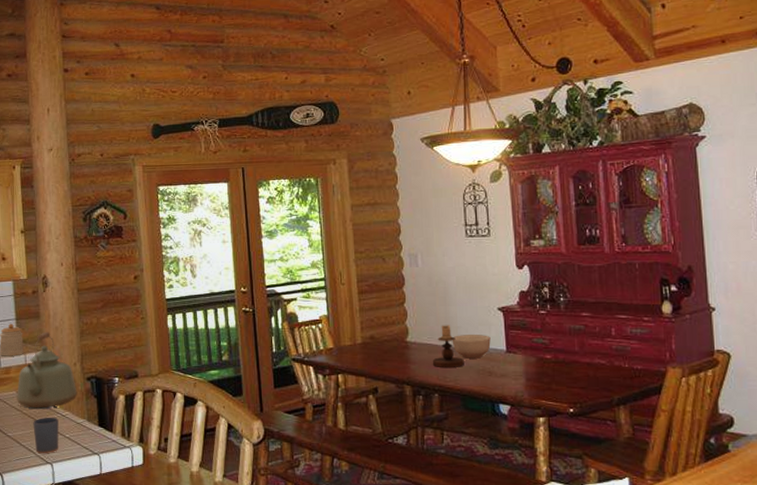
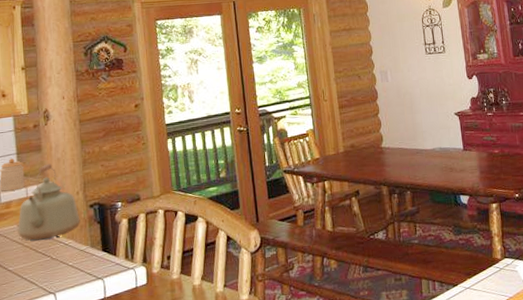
mug: present [33,417,59,453] -> none [35,246,62,284]
candlestick: present [432,325,464,367] -> none [403,130,430,168]
bowl: present [452,335,491,359] -> none [419,137,451,158]

